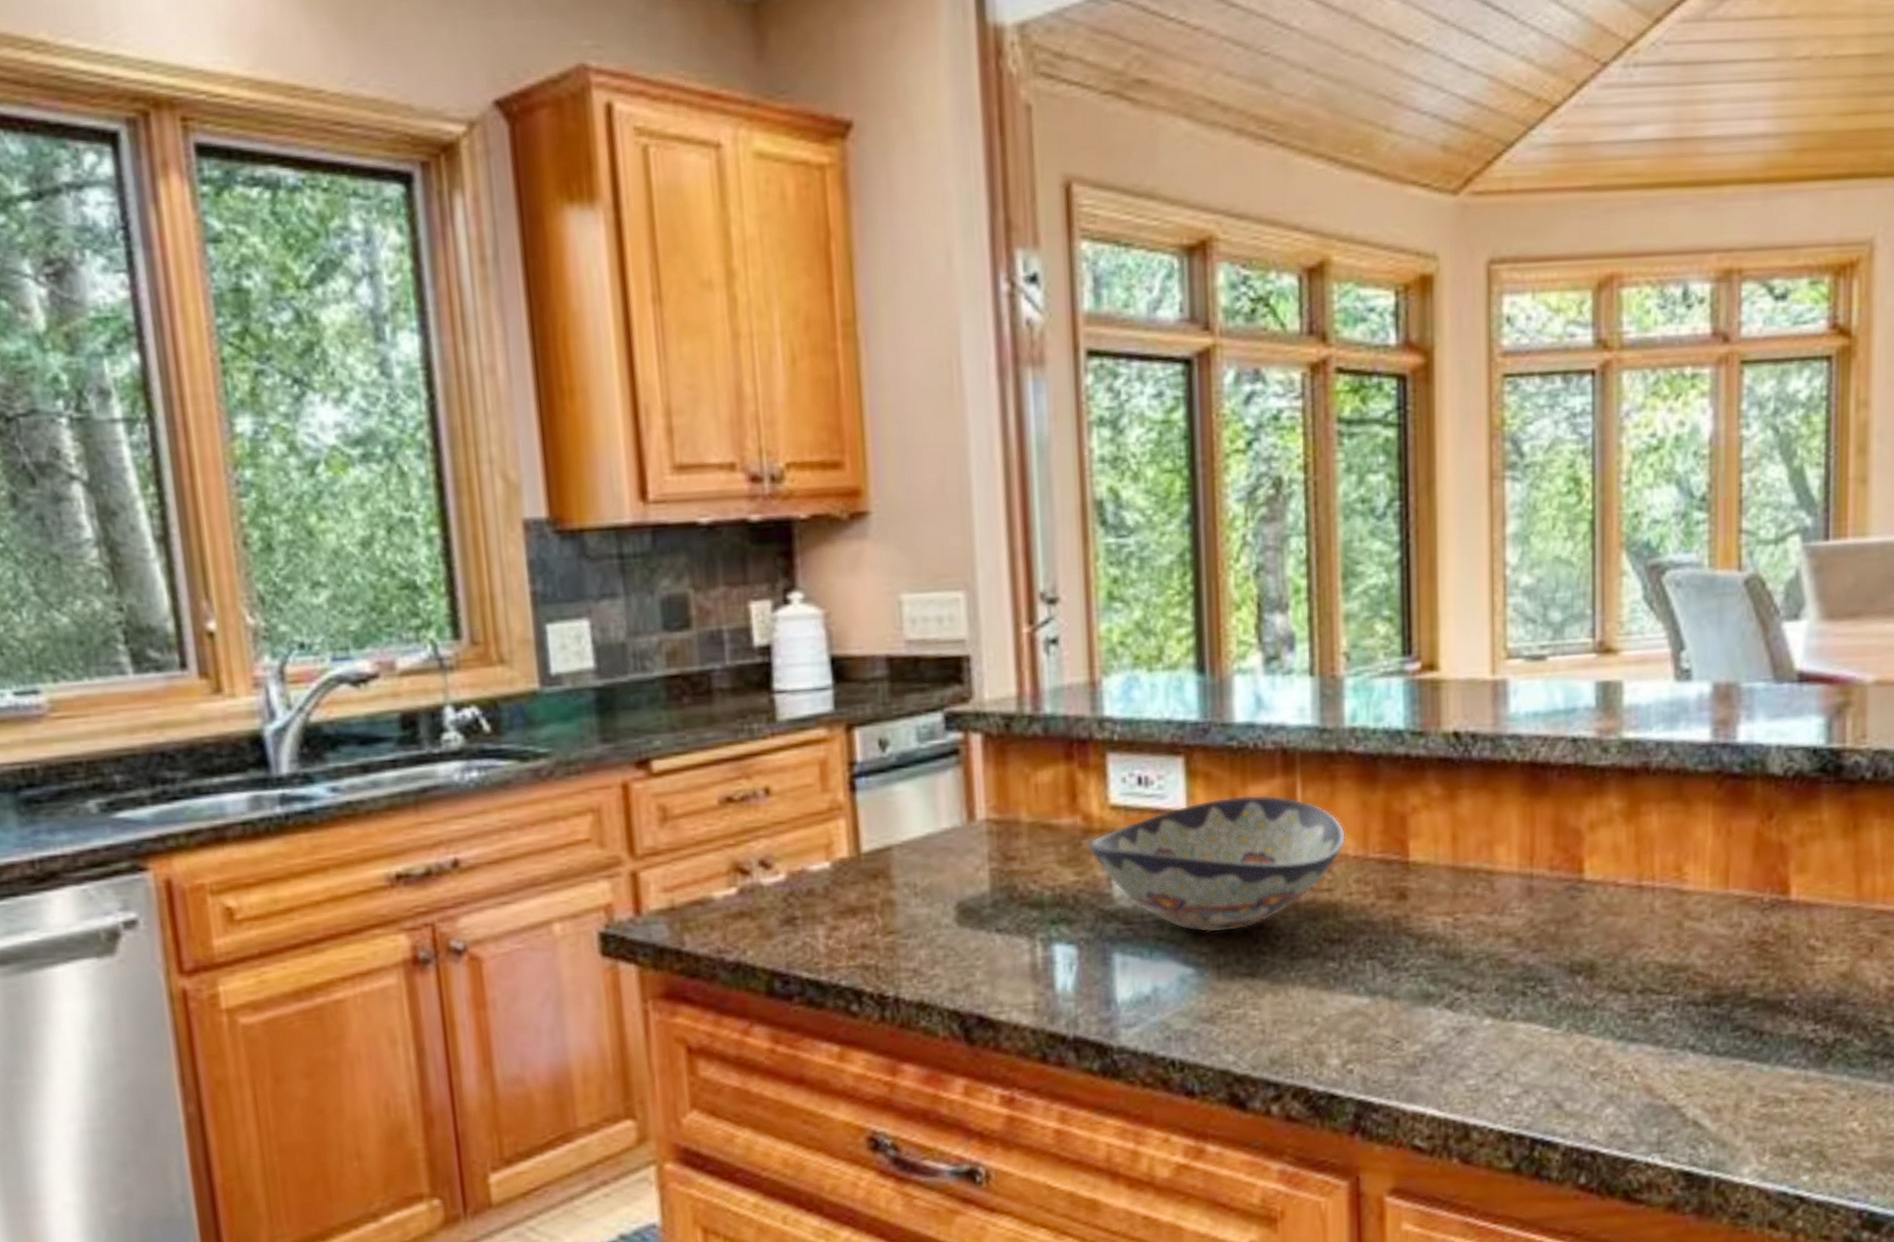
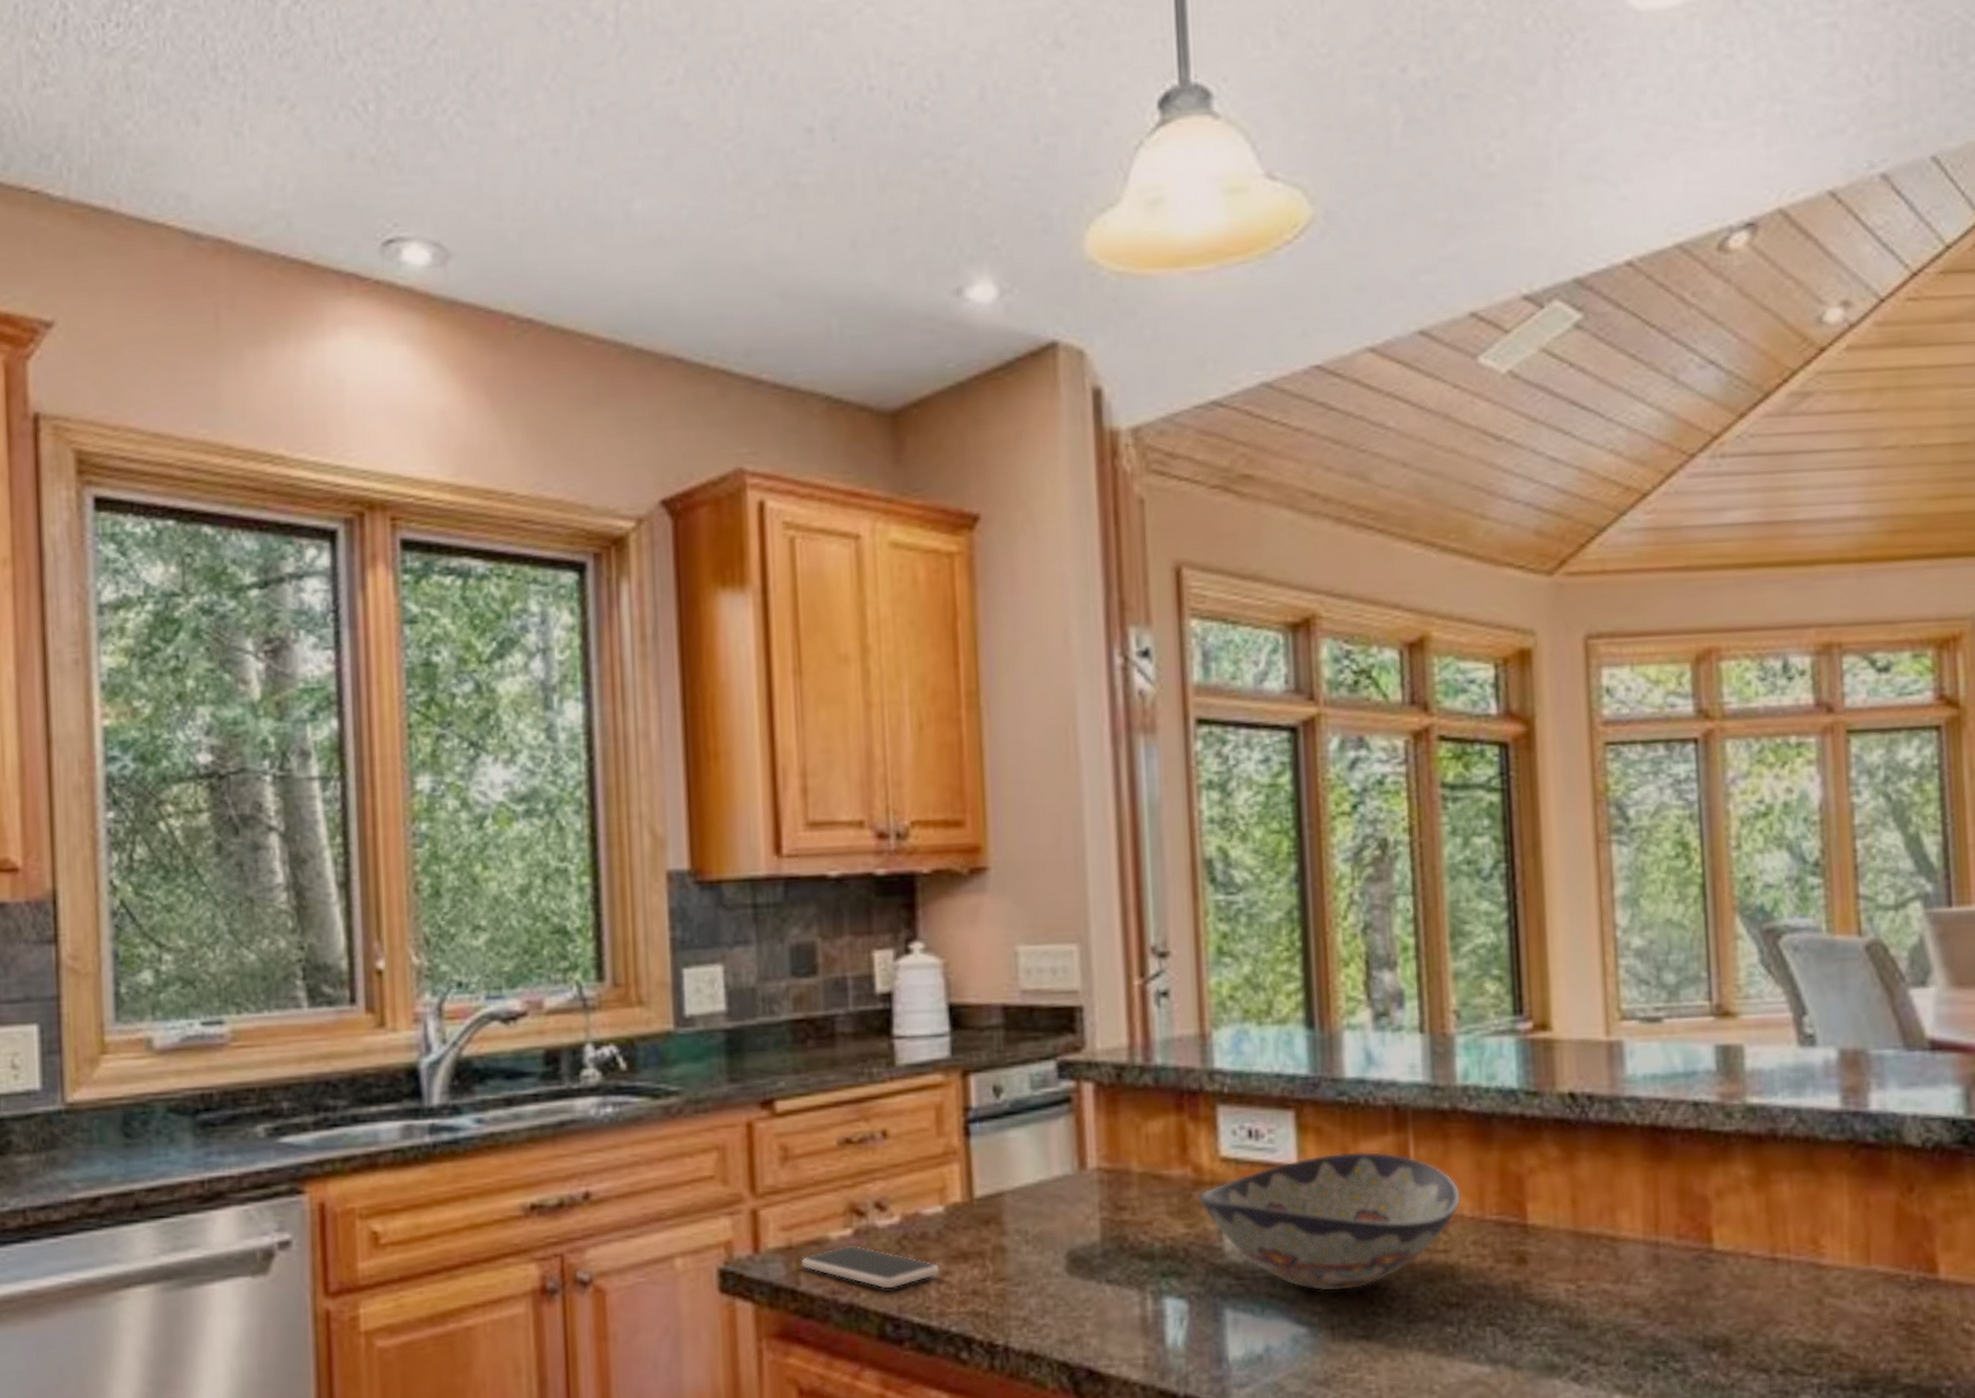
smartphone: none [685,904,828,946] -> present [801,1246,940,1289]

